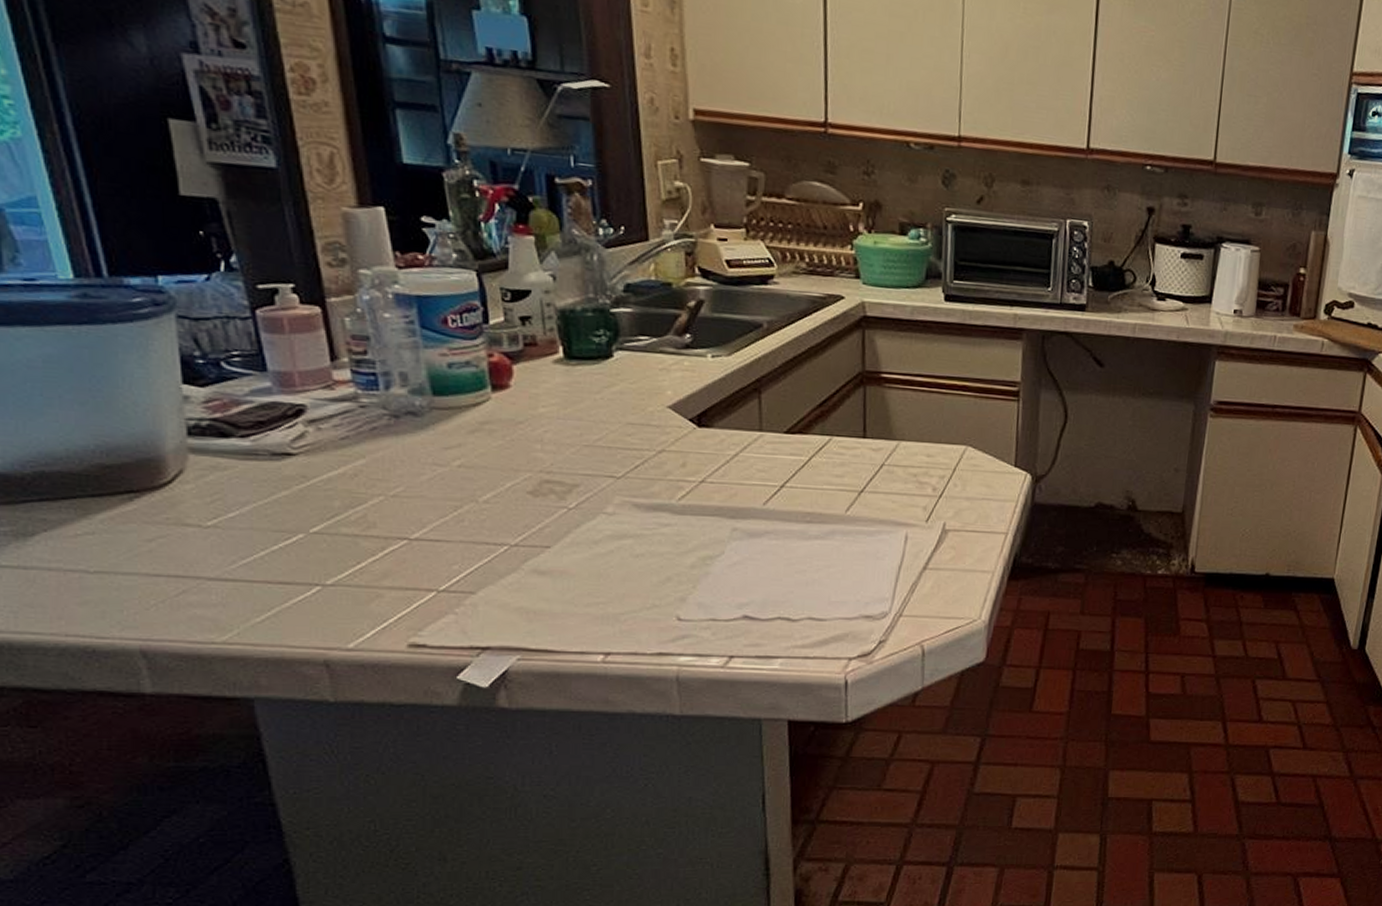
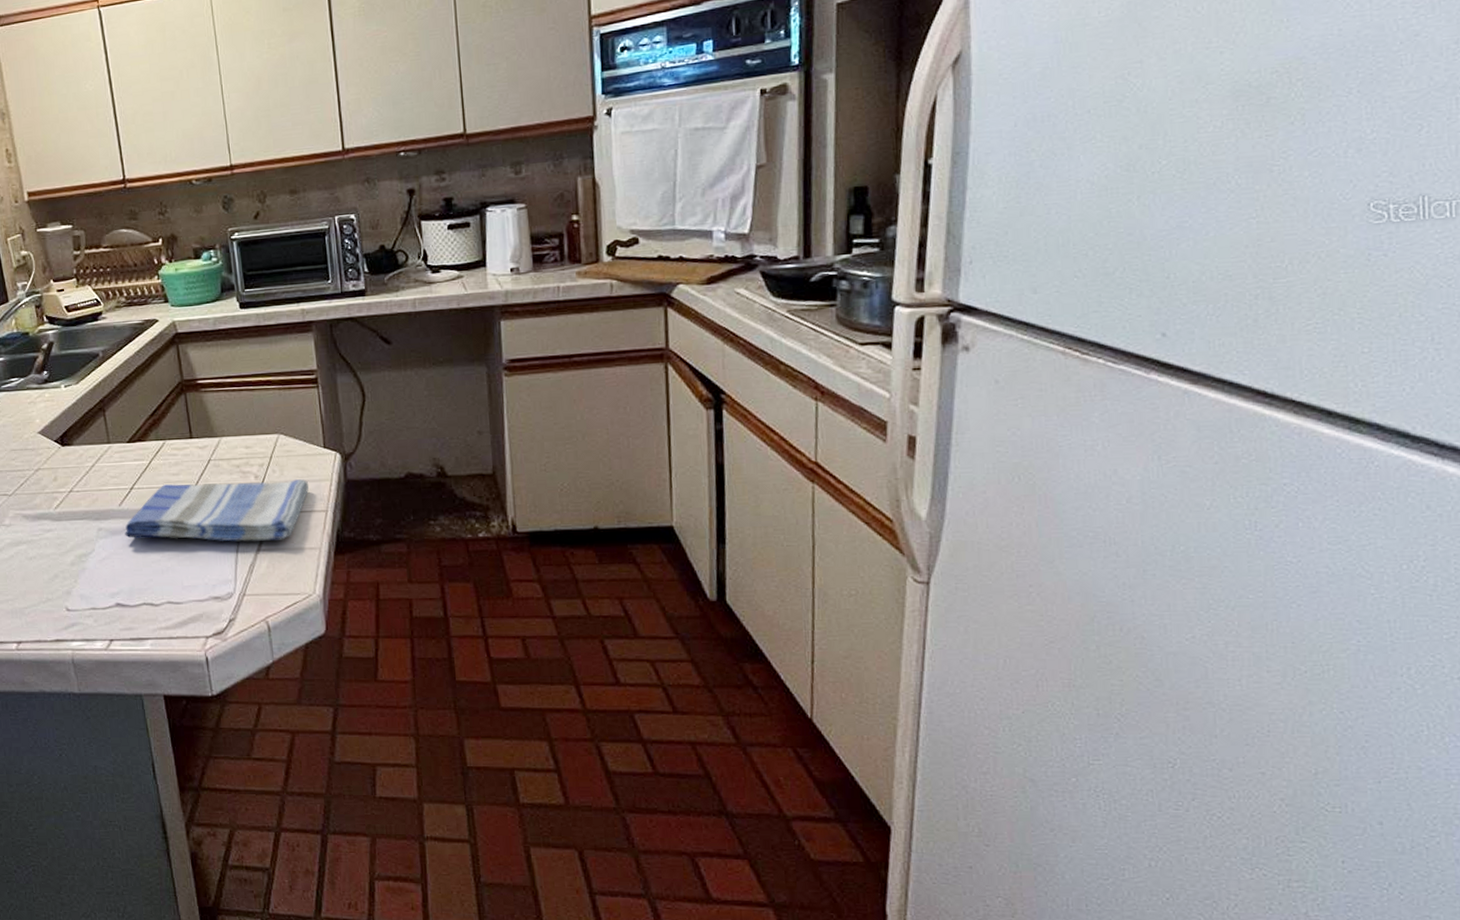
dish towel: none [766,486,991,560] -> present [124,479,309,542]

